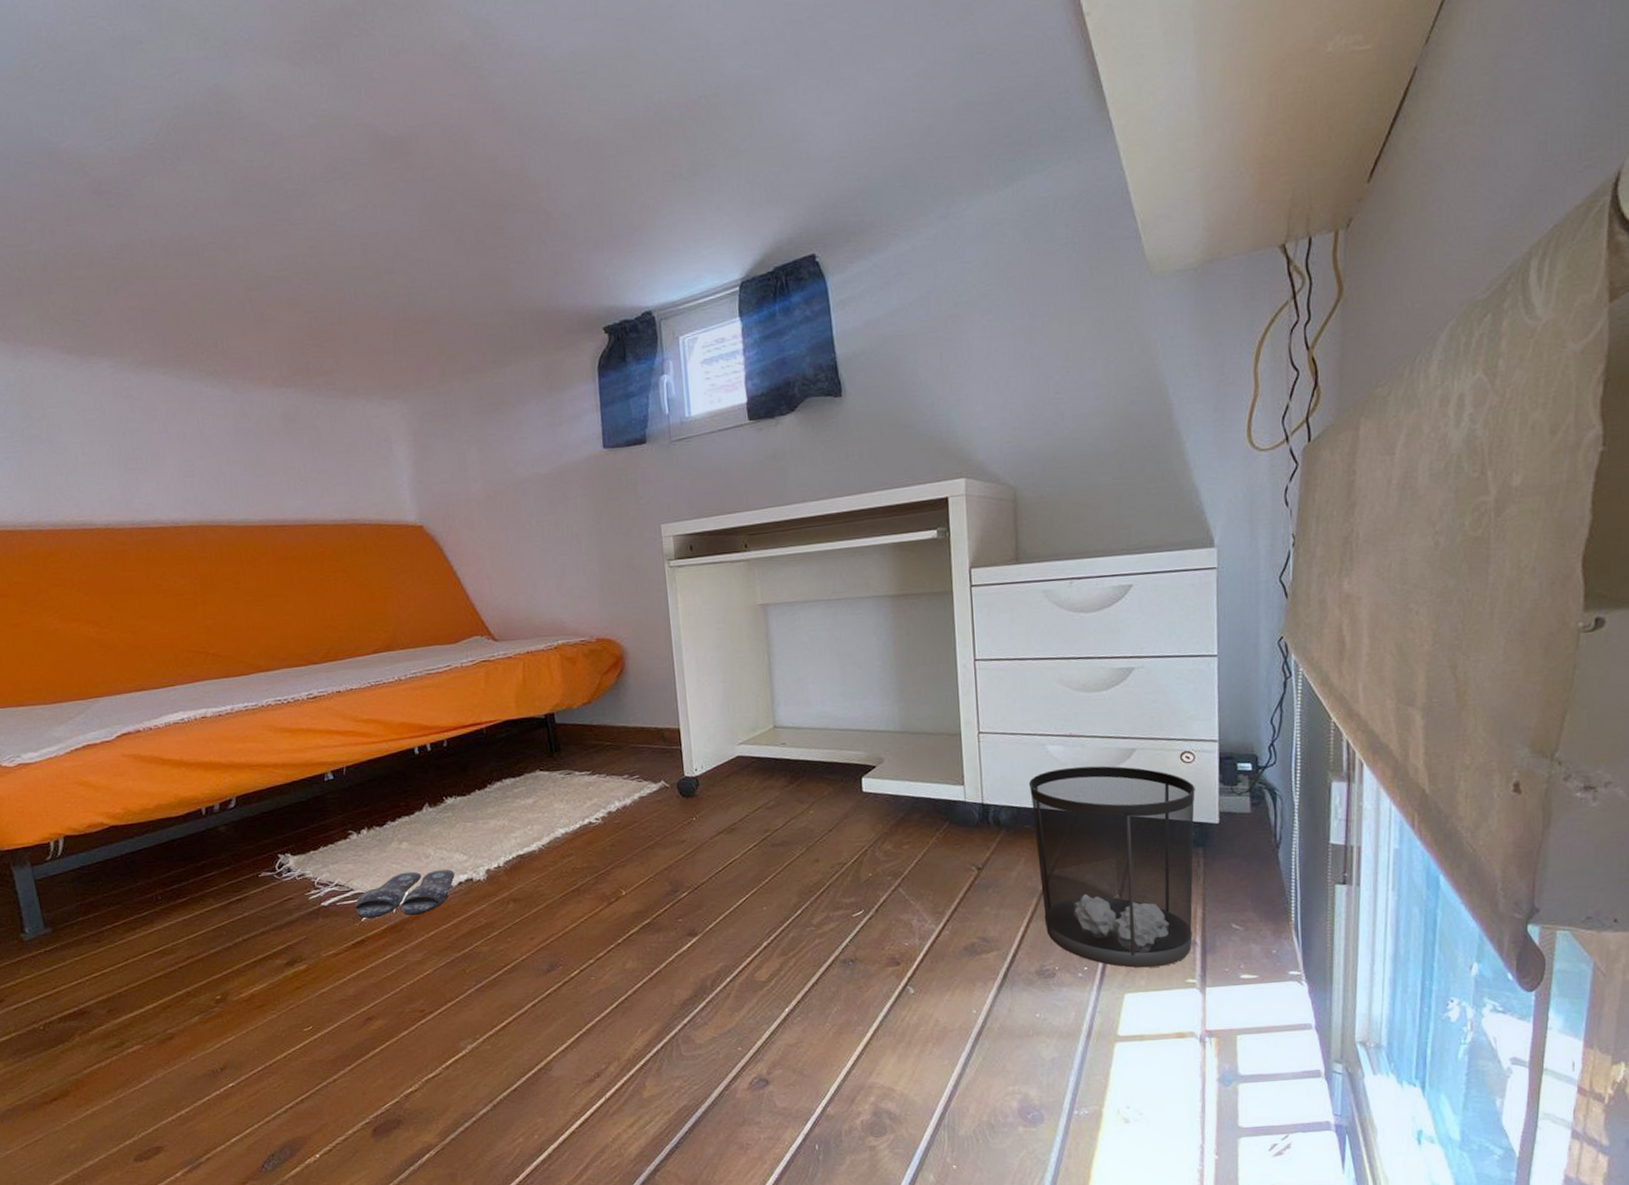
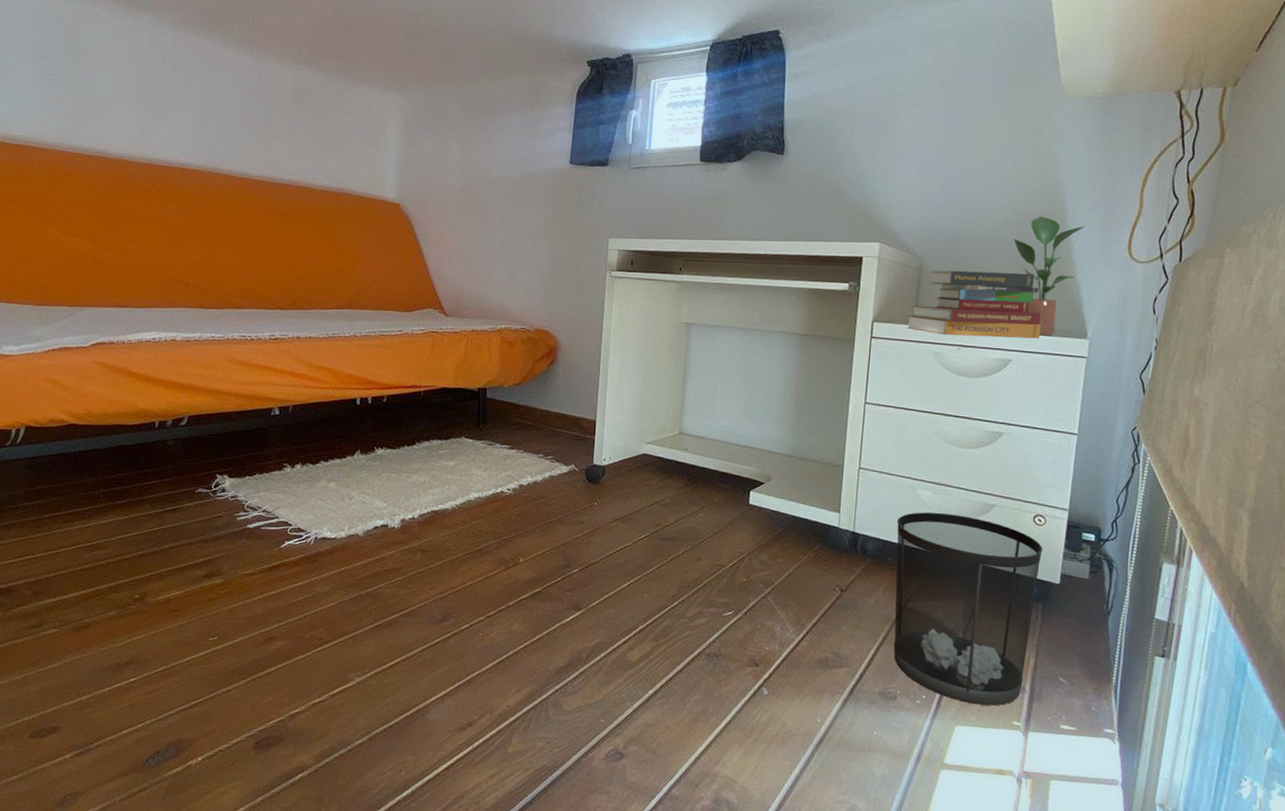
slippers: present [355,869,455,919] -> none [277,509,372,550]
books: none [1008,484,1161,570] -> present [907,270,1042,339]
potted plant: none [1116,416,1196,553] -> present [1014,216,1085,336]

